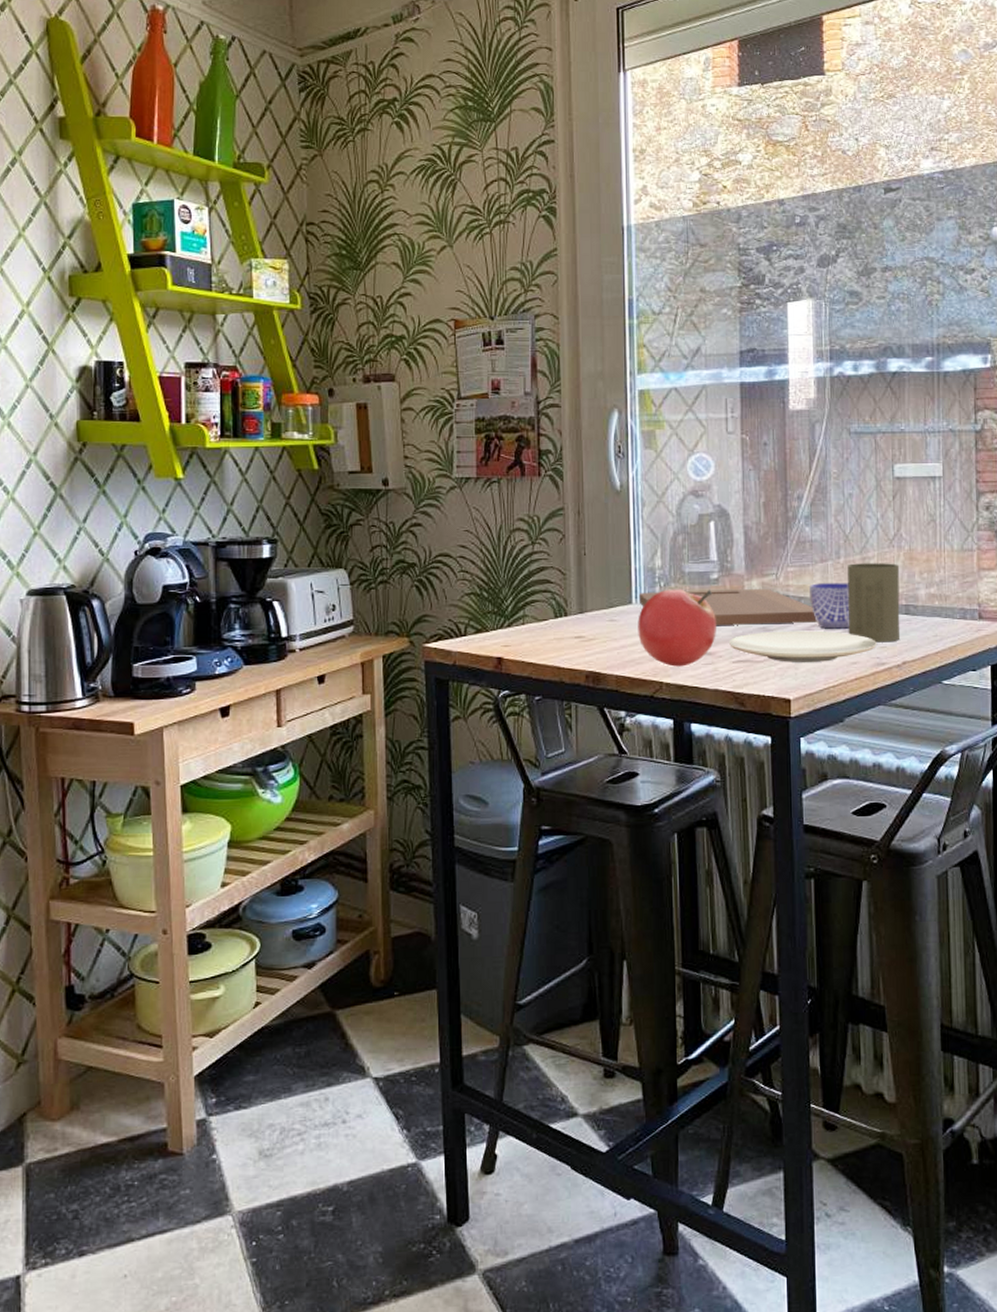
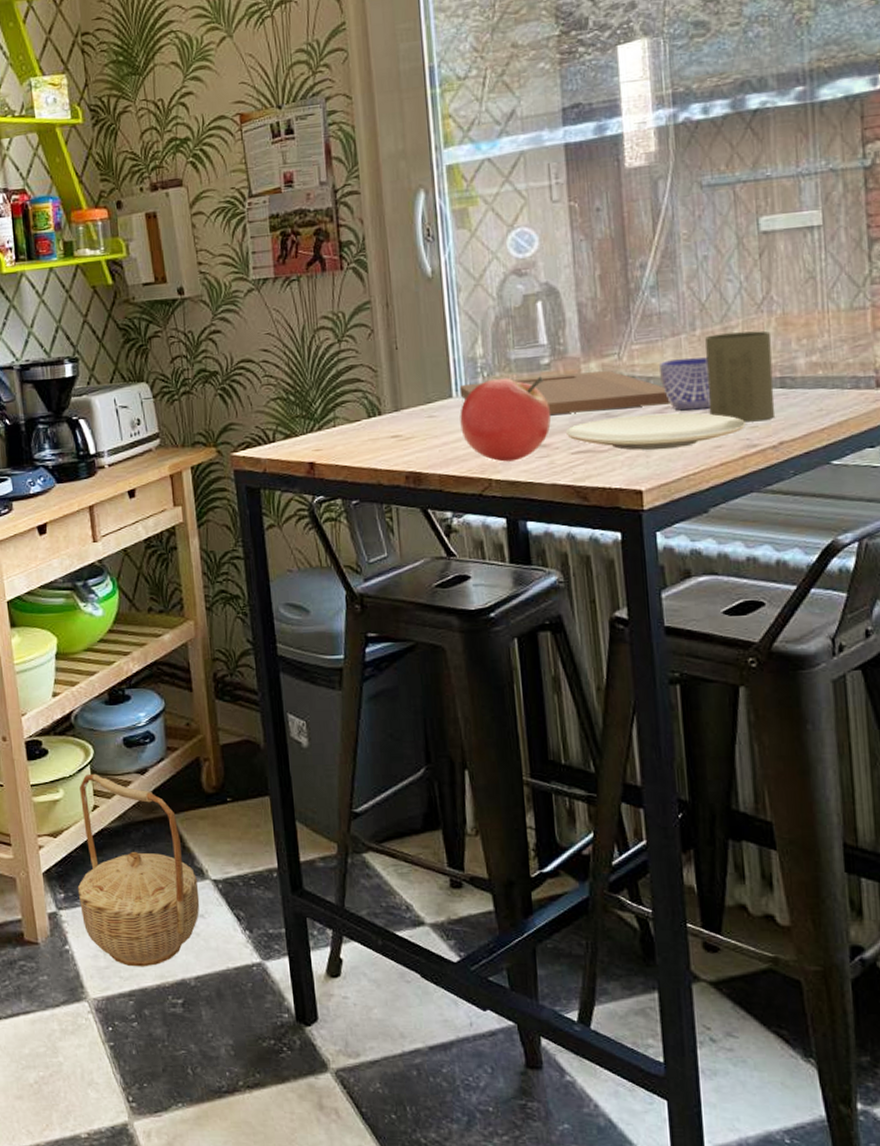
basket: none [231,968,359,1175] -> present [77,773,200,967]

